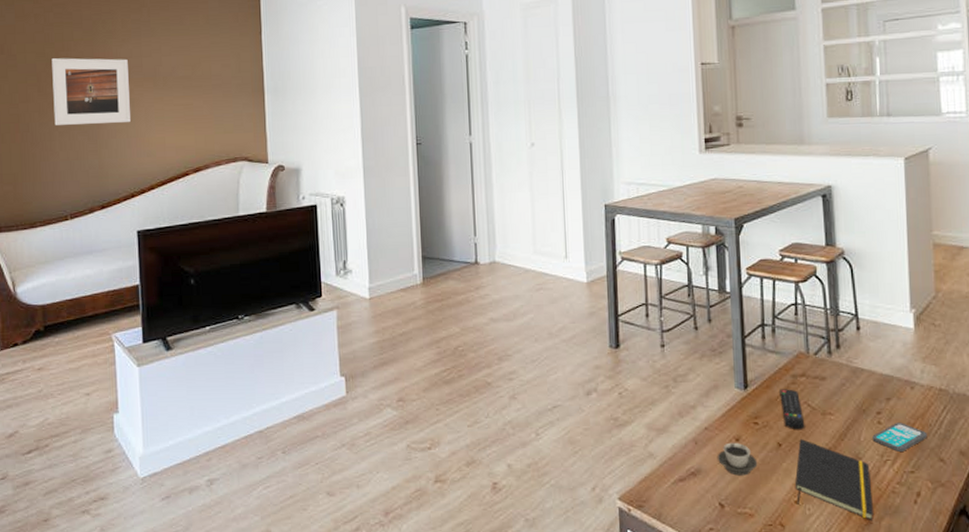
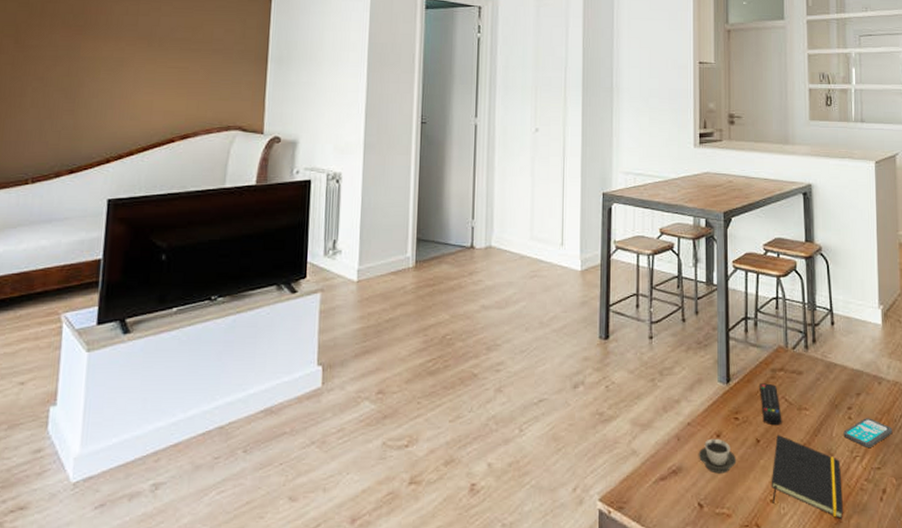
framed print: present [52,58,130,125] -> none [28,9,122,82]

